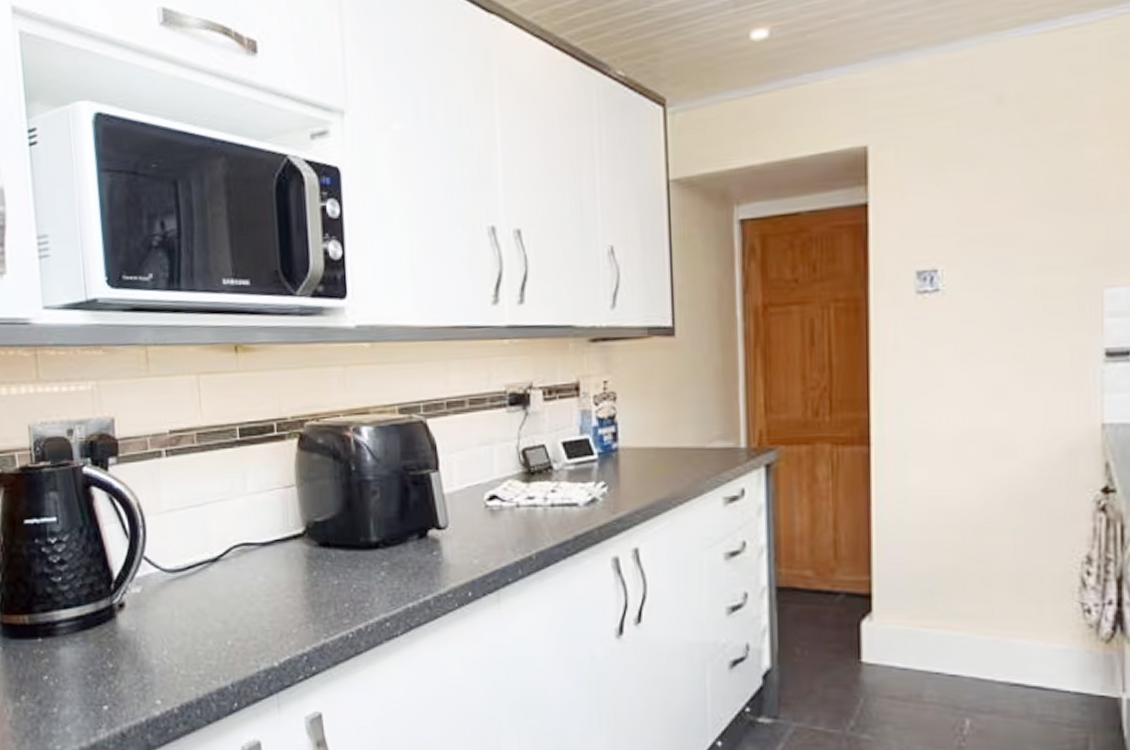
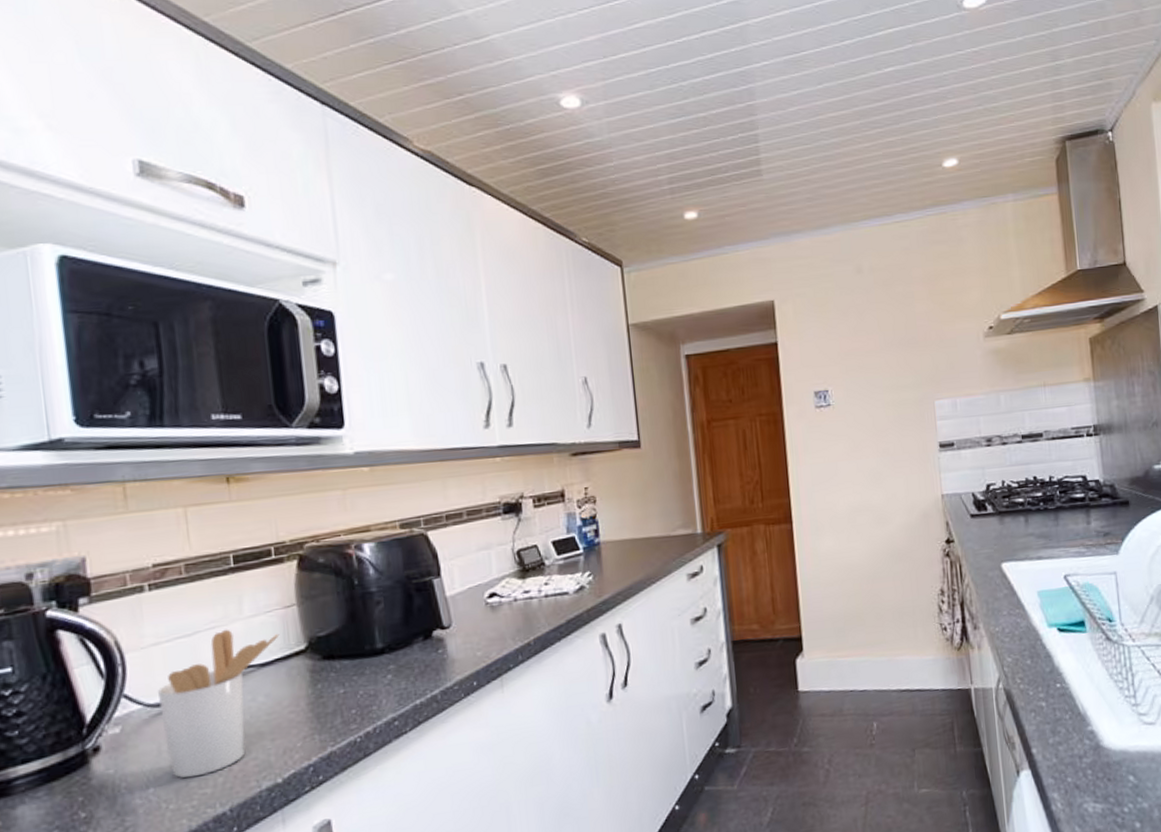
utensil holder: none [172,503,280,647] -> present [158,629,280,779]

